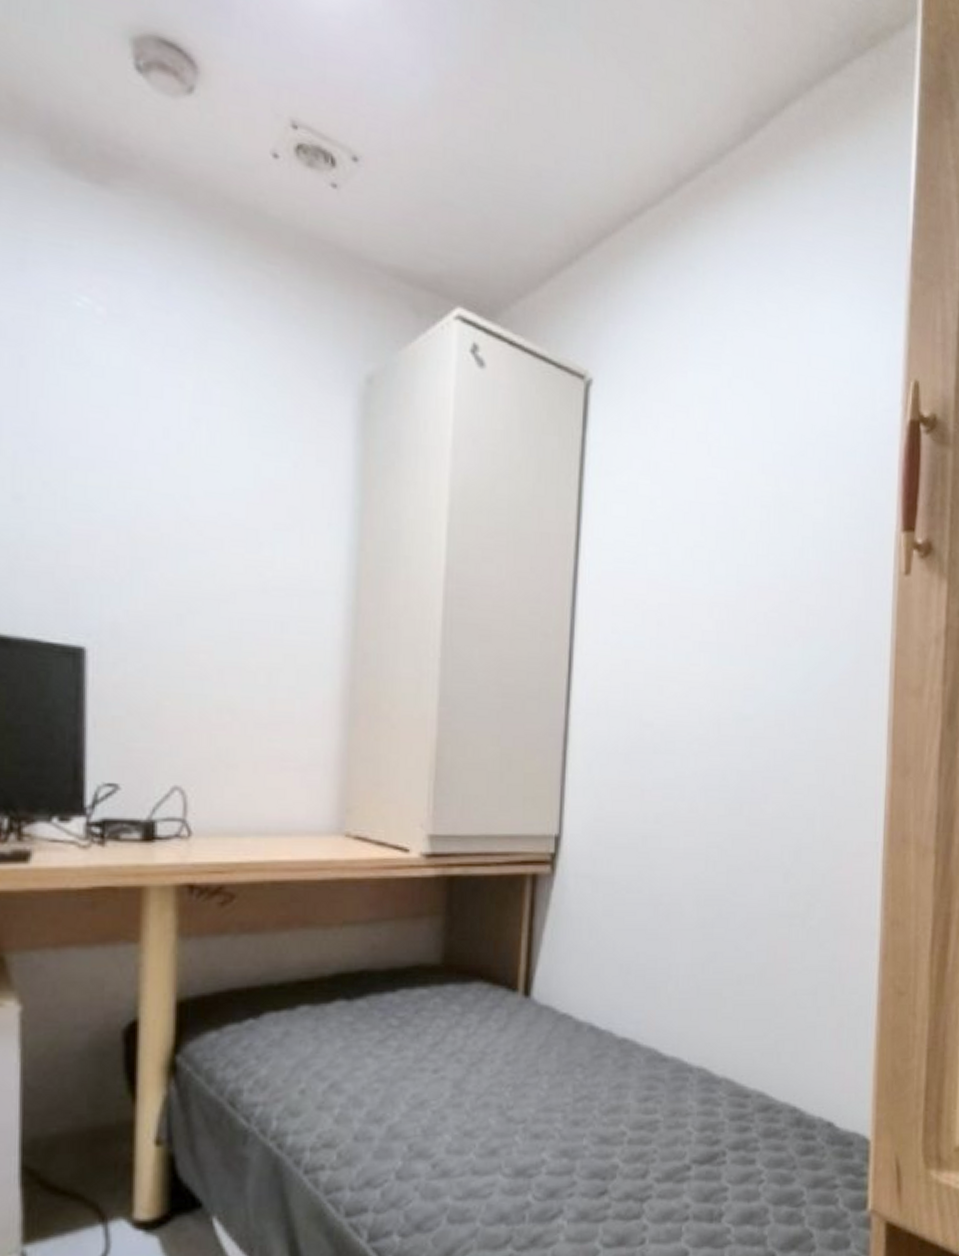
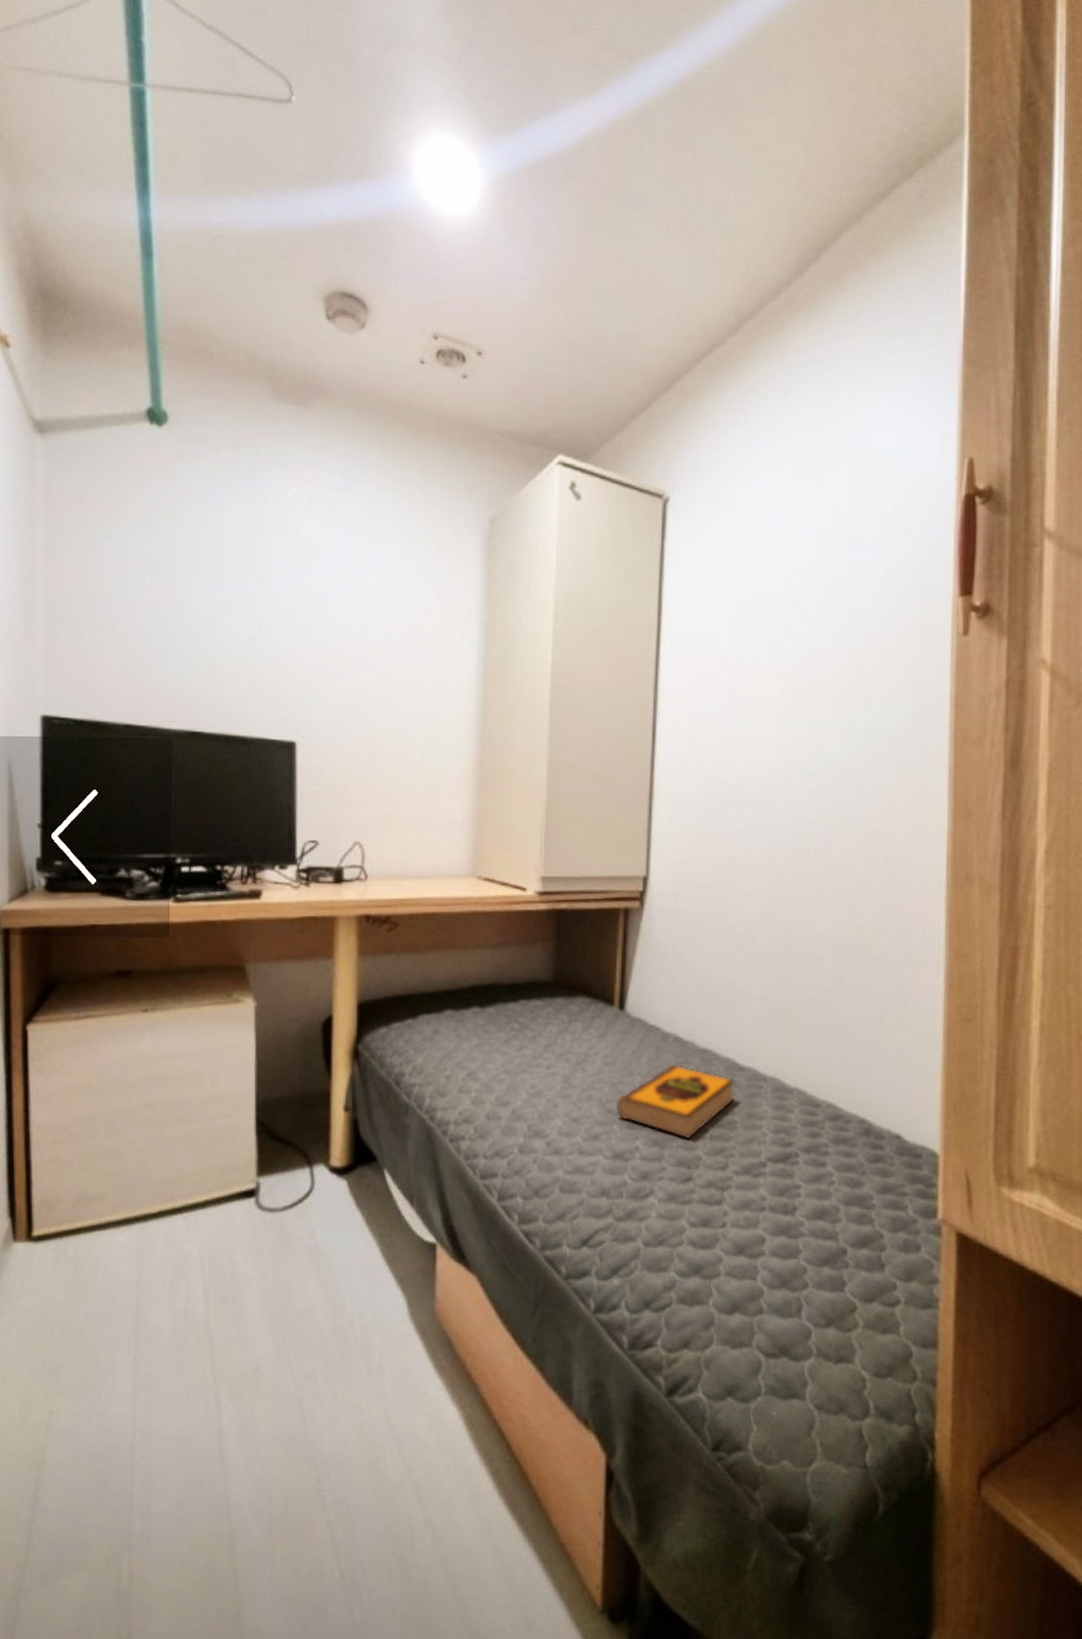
hardback book: none [518,1058,658,1146] -> present [615,1063,735,1140]

